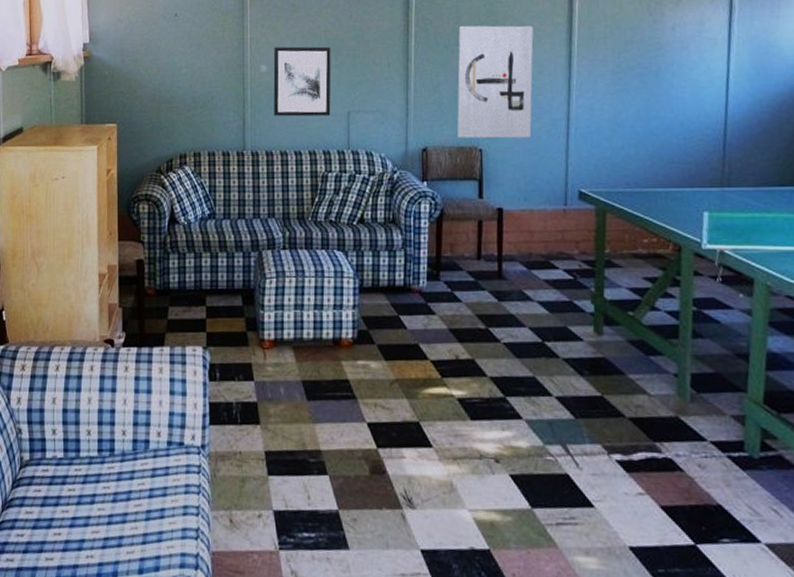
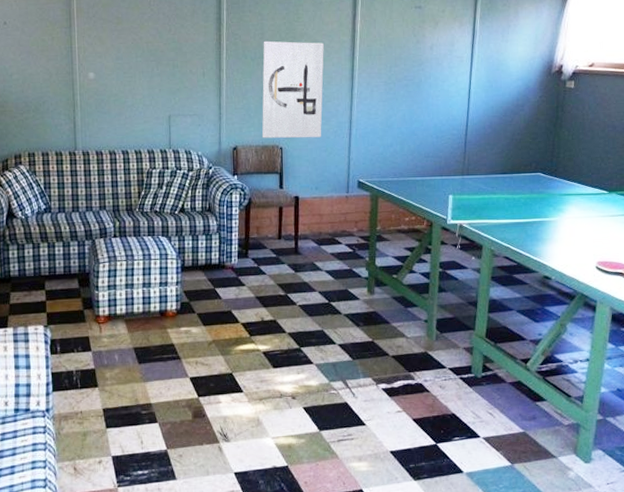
wall art: present [273,46,331,117] -> none [100,56,154,120]

